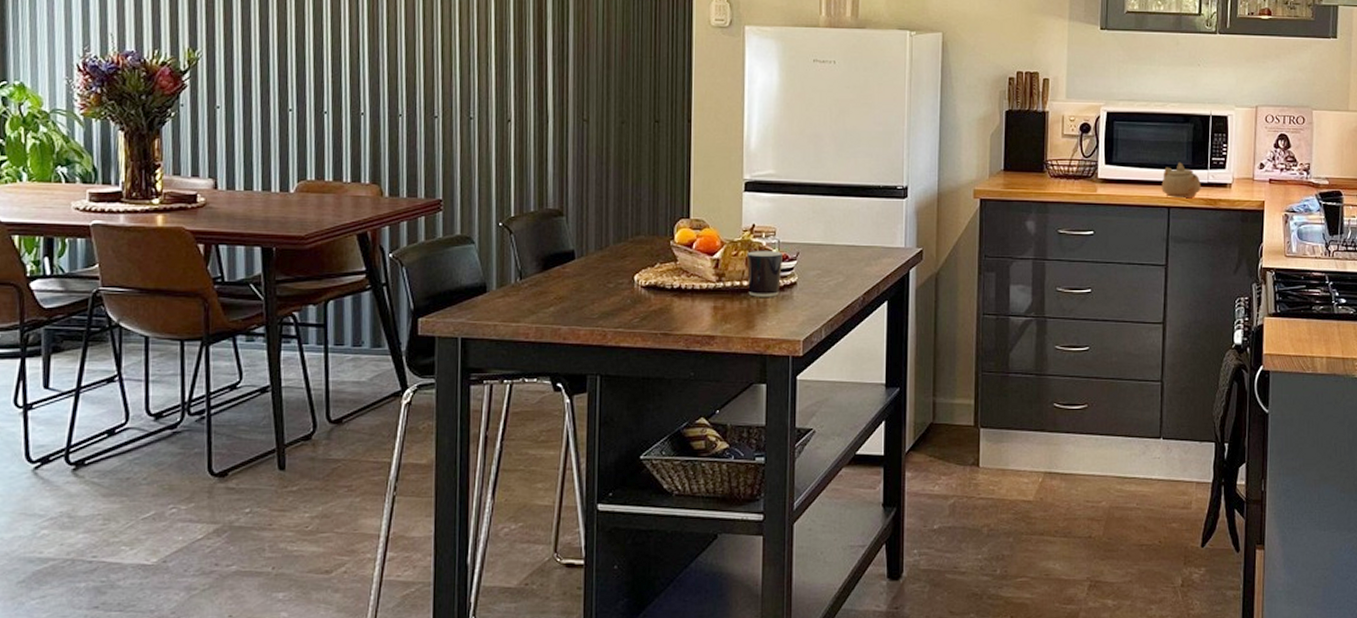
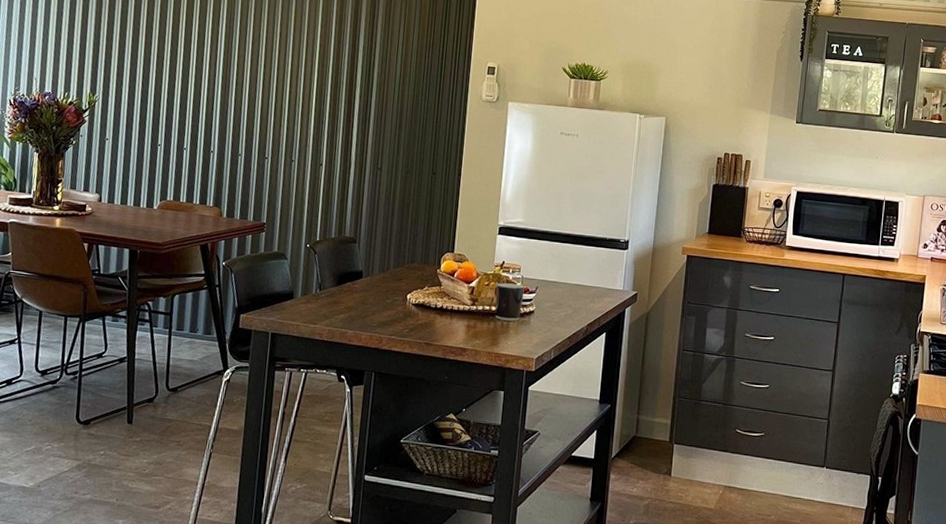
teapot: present [1161,162,1201,199] -> none [839,237,873,269]

